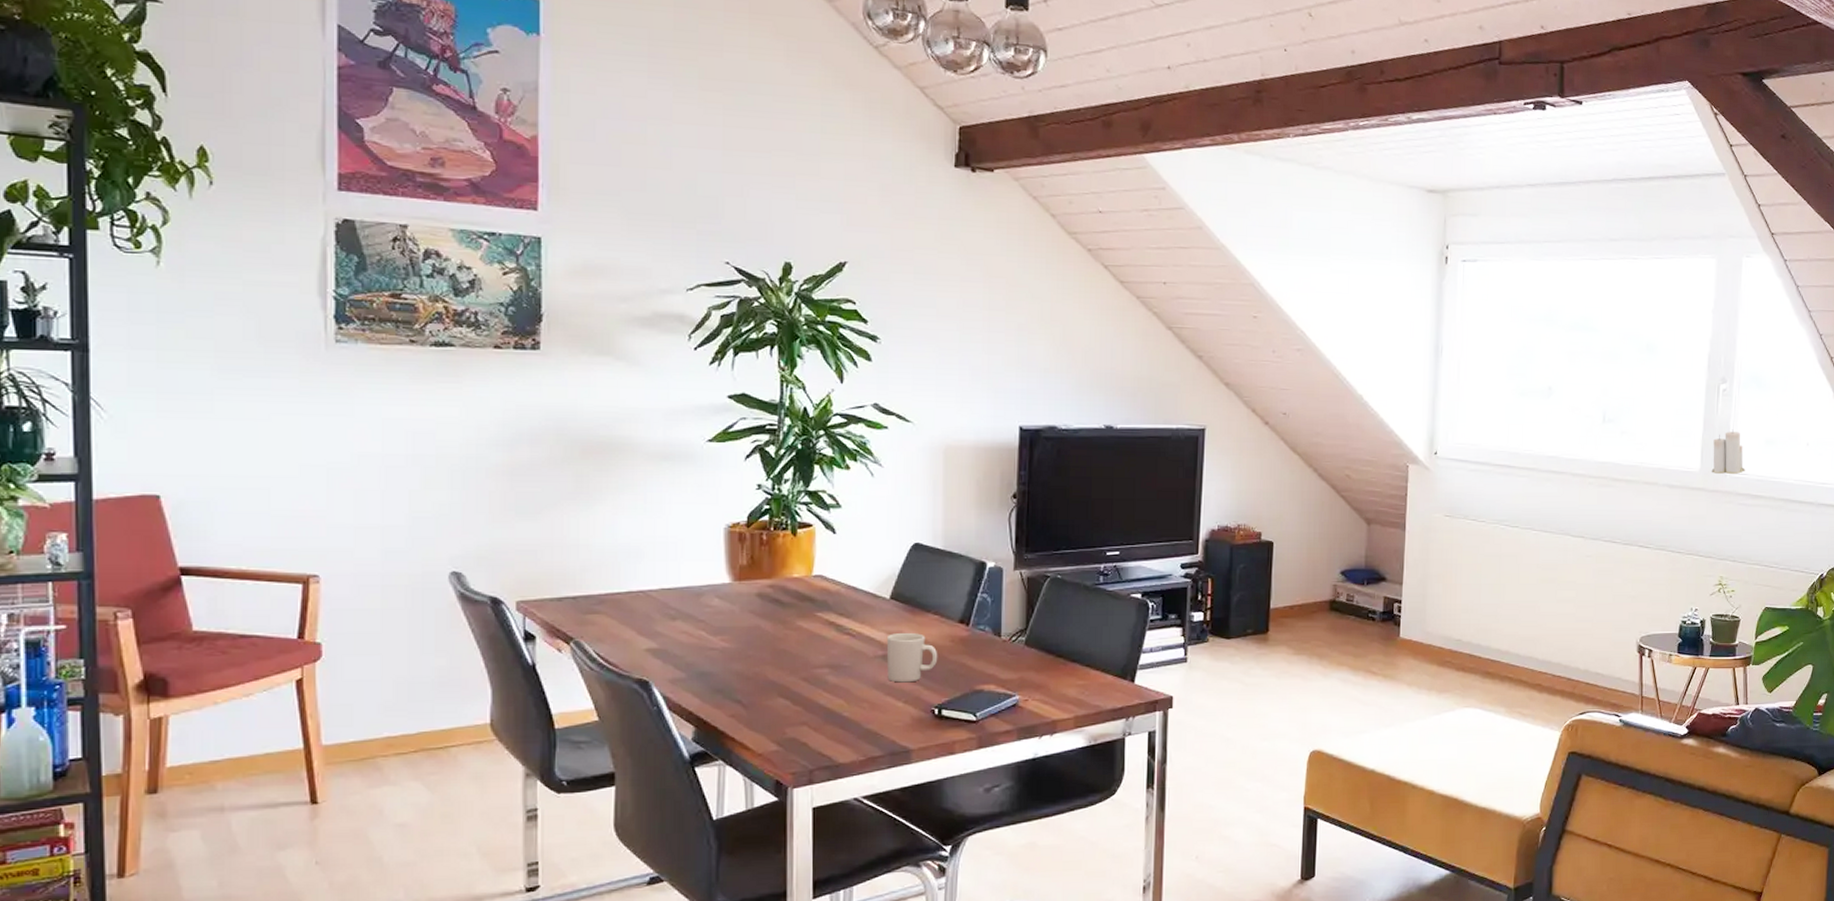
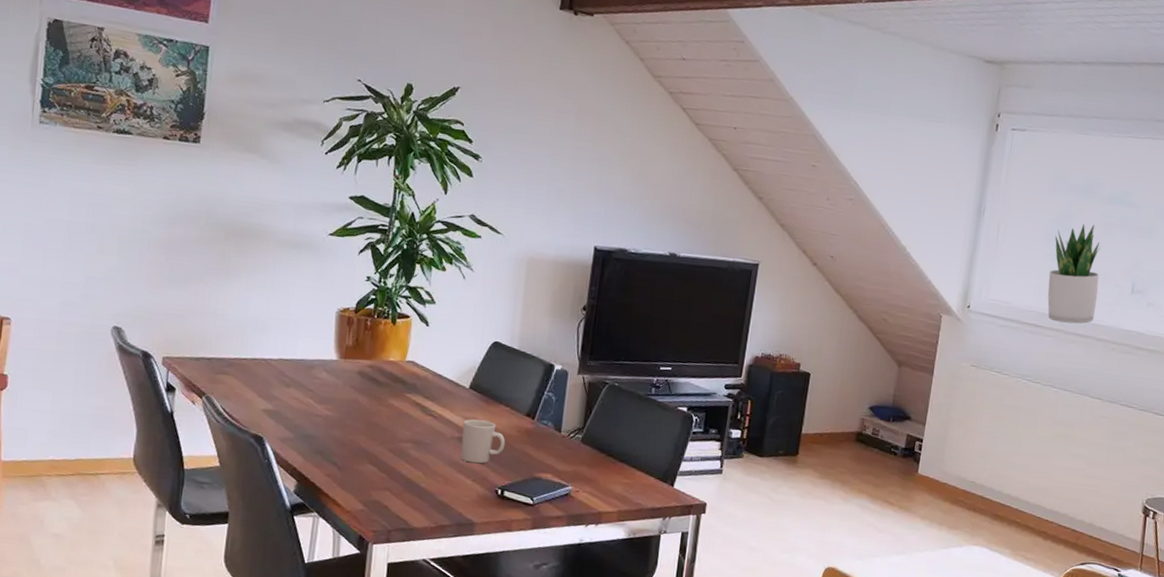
planter: none [1516,354,1569,461] -> present [1047,224,1101,324]

